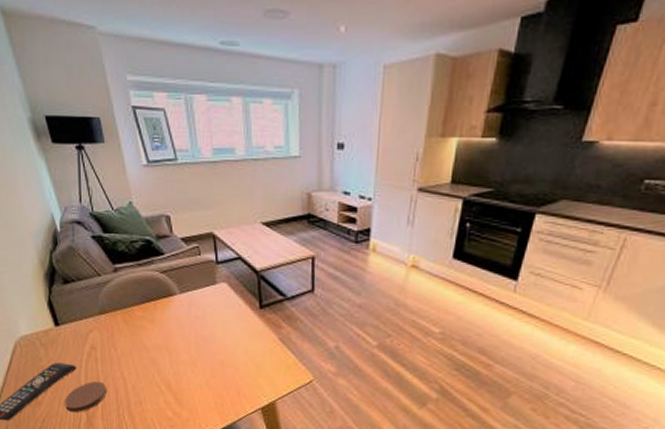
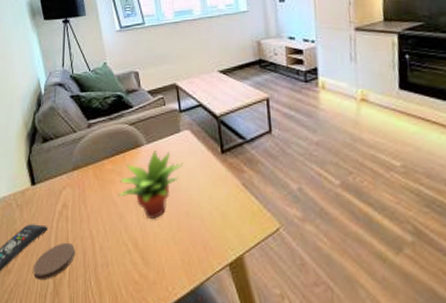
succulent plant: none [149,301,220,365] -> present [117,150,184,219]

